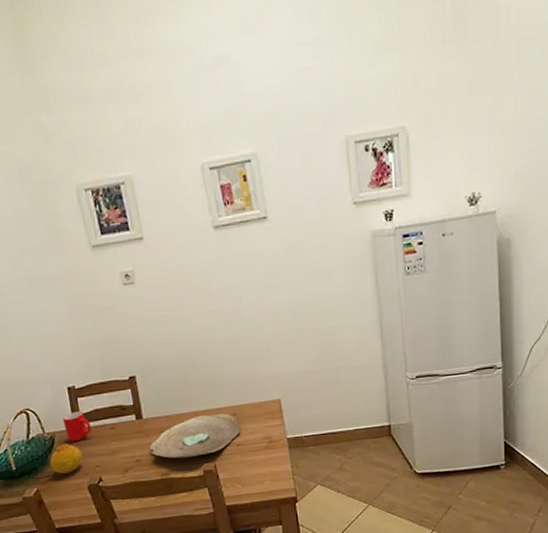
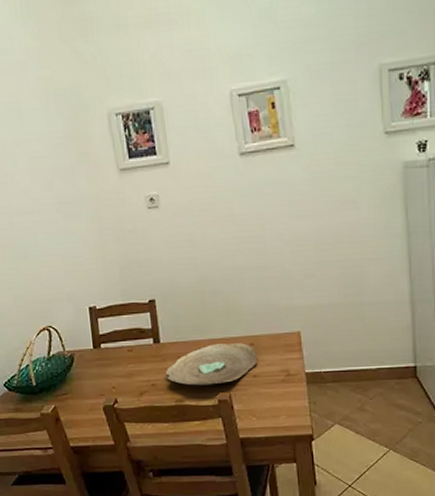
fruit: present [50,443,83,474] -> none [68,362,100,393]
cup: present [62,411,92,442] -> none [82,332,110,362]

